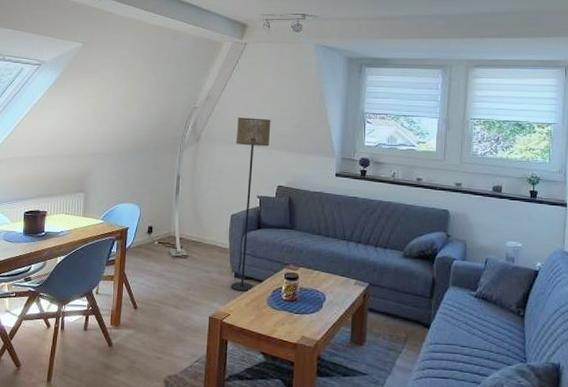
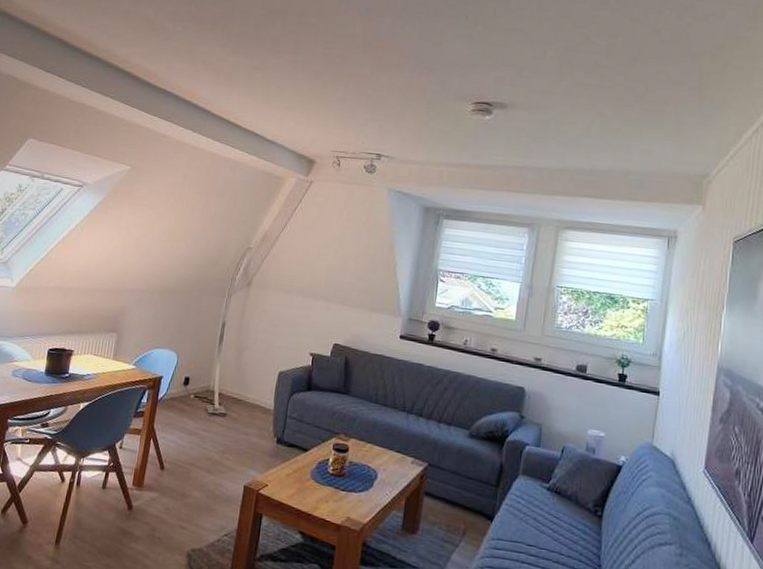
floor lamp: present [230,117,271,292] -> none [271,263,333,461]

